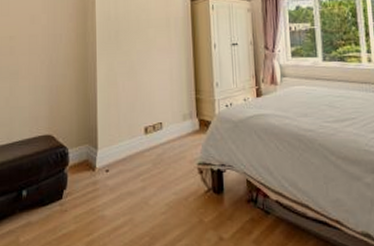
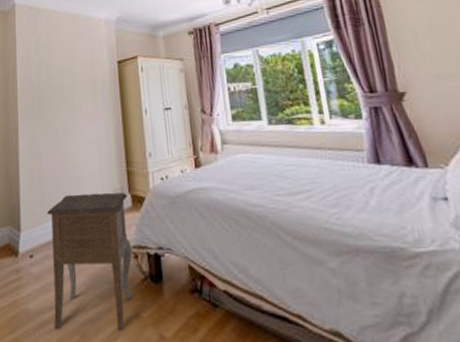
nightstand: none [122,116,198,234] -> present [47,192,132,331]

